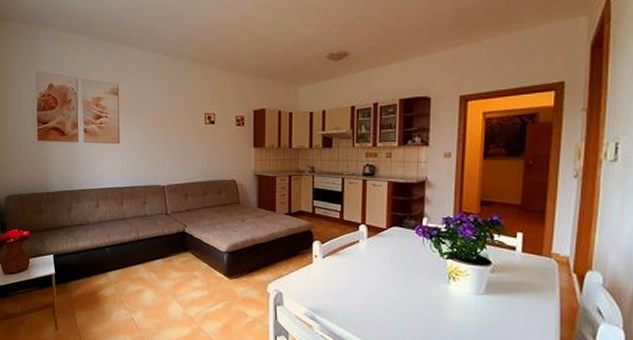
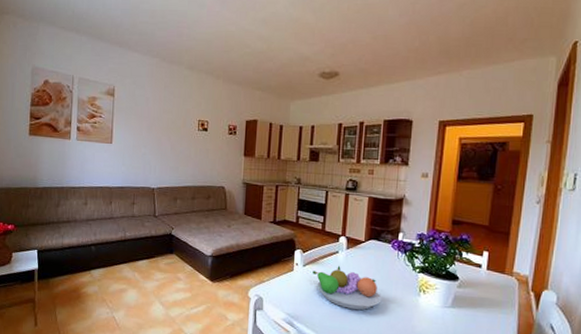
fruit bowl: none [333,255,408,301] -> present [312,265,382,310]

